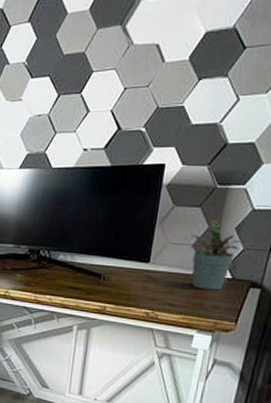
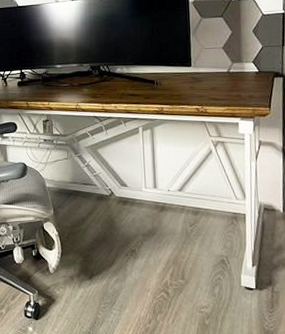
potted plant: present [190,220,248,290] -> none [220,26,265,83]

